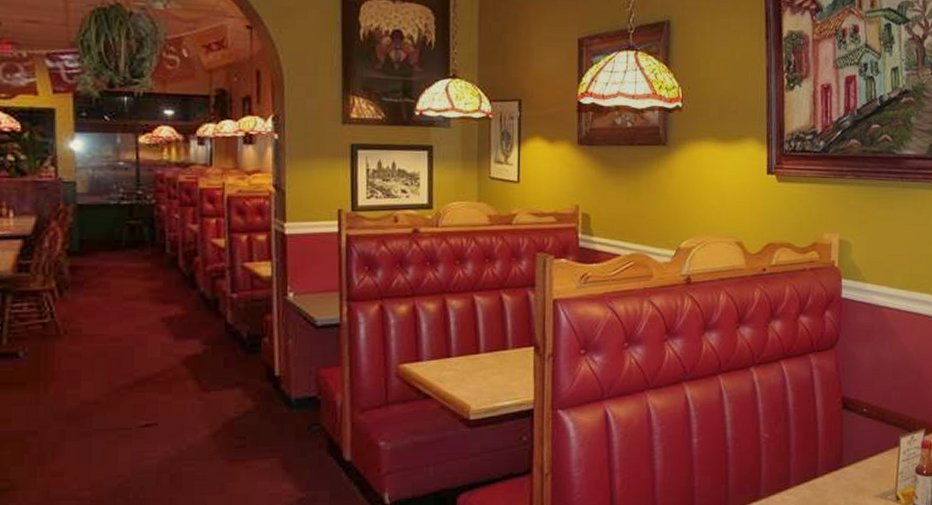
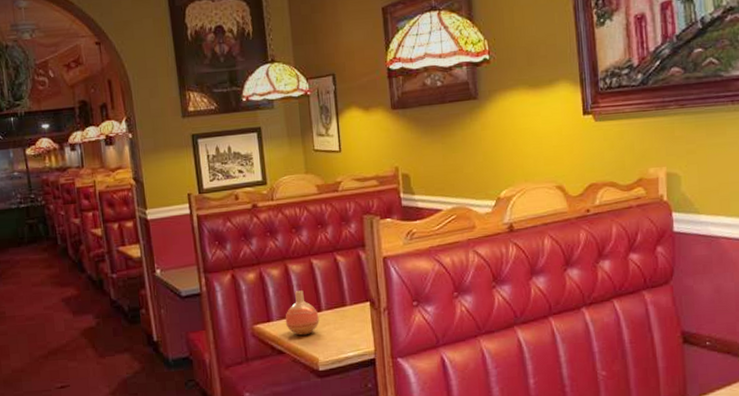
vase: none [436,329,476,379] -> present [285,290,320,336]

